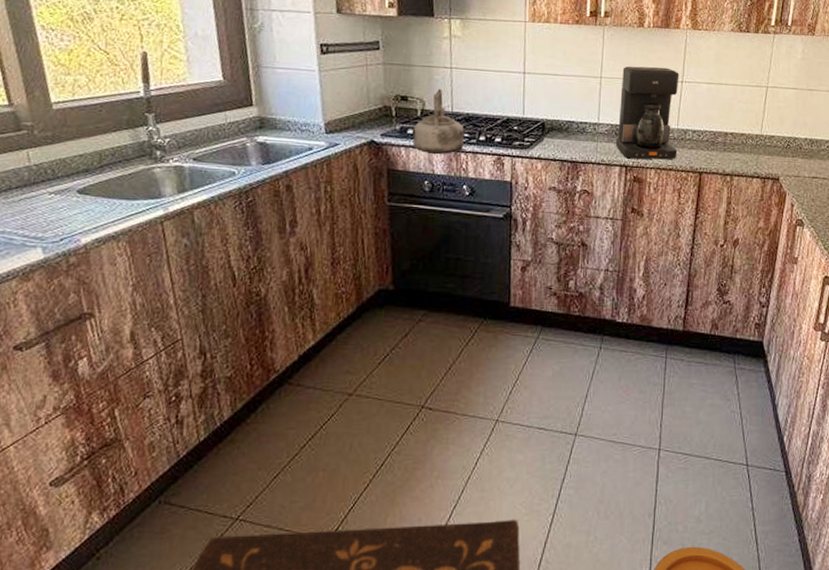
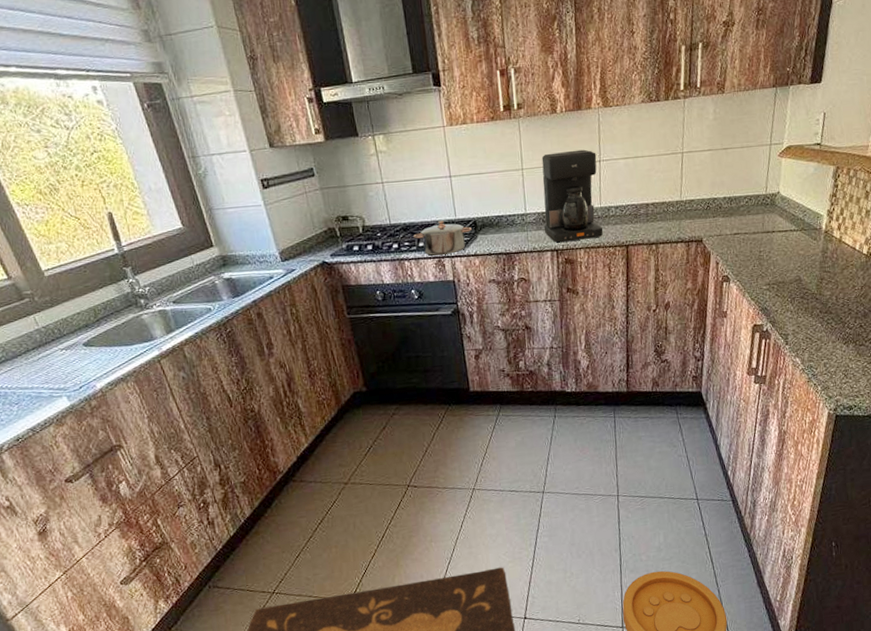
kettle: present [413,89,465,155] -> none [358,204,406,267]
cooking pot: none [475,116,539,154] -> present [413,220,472,256]

